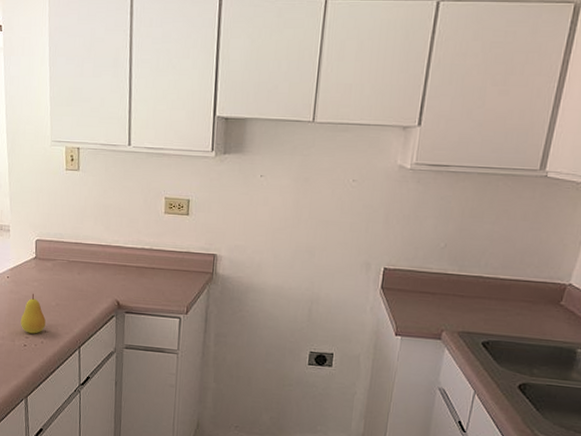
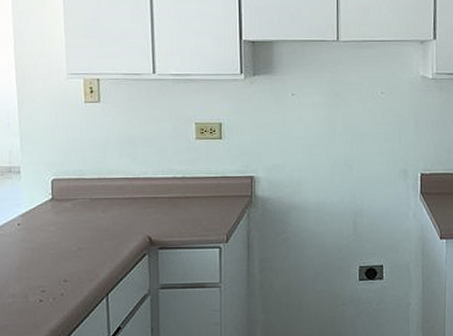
fruit: present [20,294,46,334] -> none [34,240,66,286]

